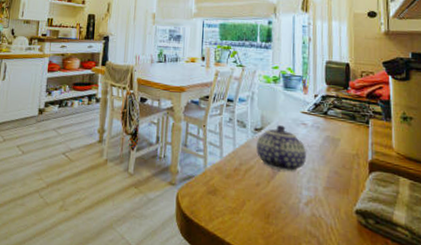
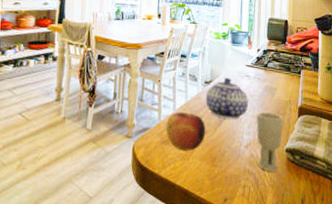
apple: none [212,160,258,204] -> present [166,112,206,151]
cup: none [316,165,351,237] -> present [256,112,284,172]

